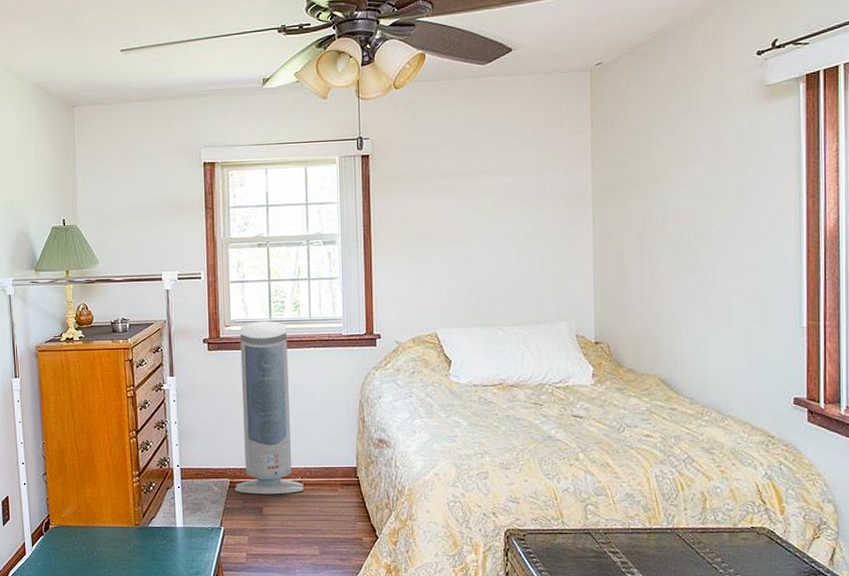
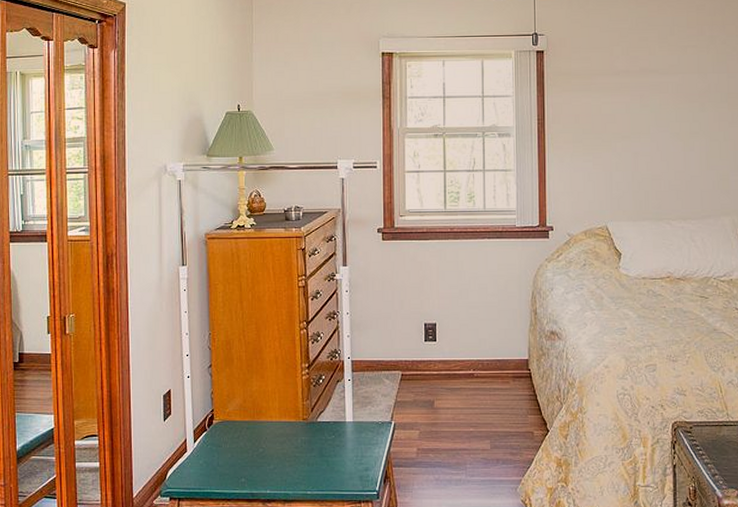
air purifier: present [235,321,304,495] -> none [407,211,476,388]

